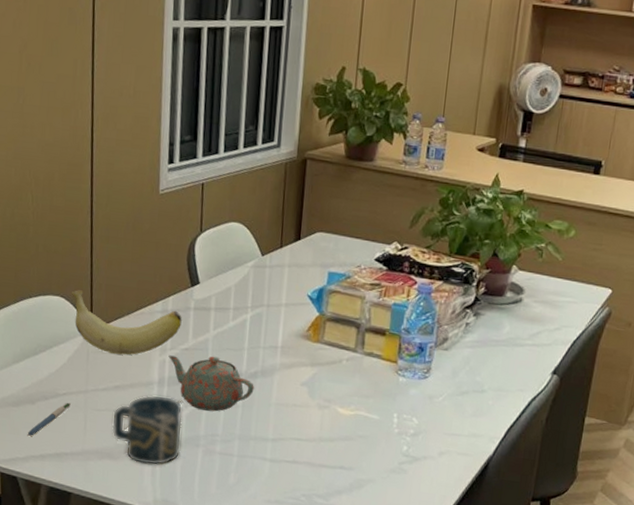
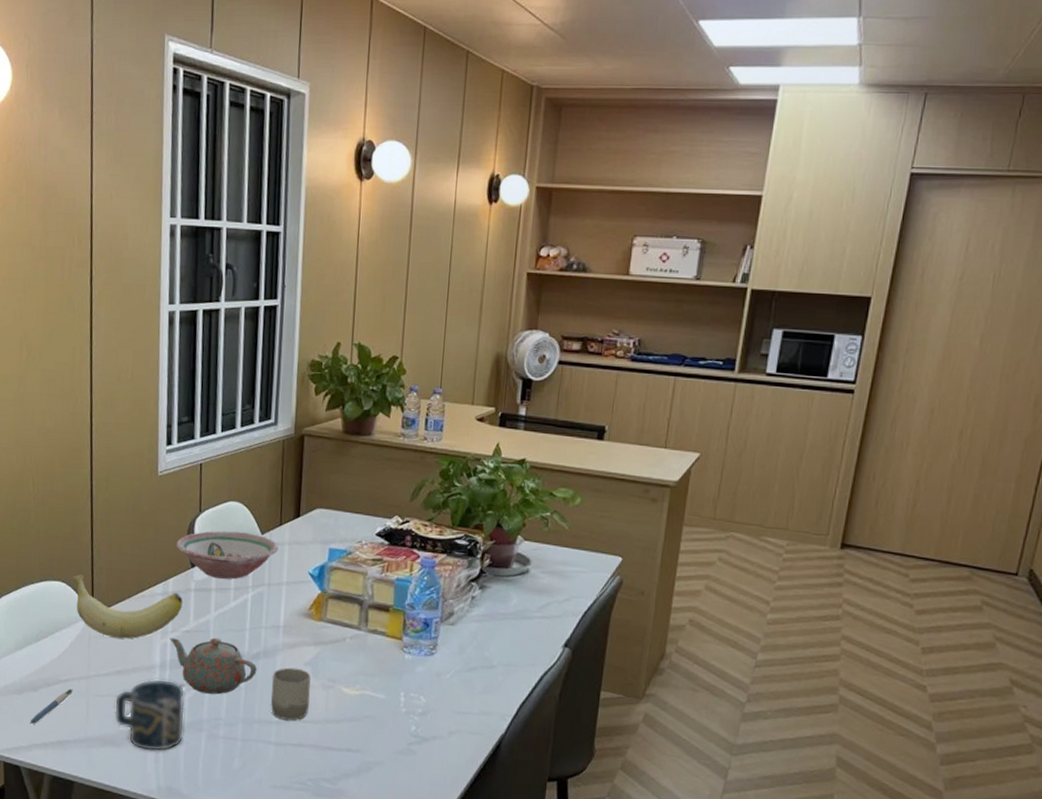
bowl: none [177,250,279,300] -> present [176,530,279,580]
cup: none [267,387,307,438] -> present [271,667,311,720]

